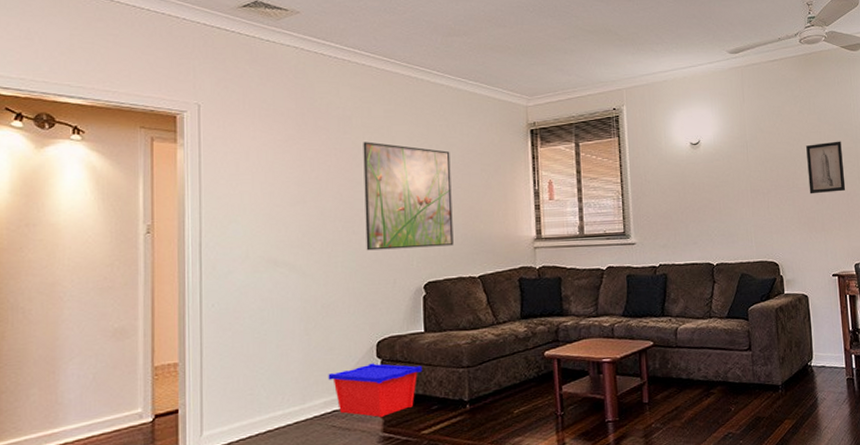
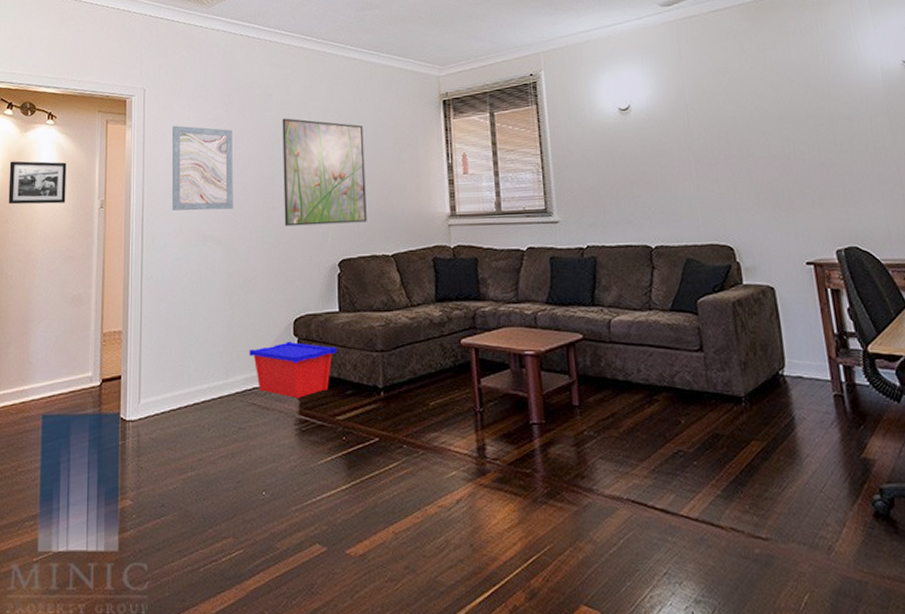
picture frame: none [21,180,101,230] -> present [8,161,67,205]
wall art: none [235,146,309,236] -> present [172,125,233,211]
wall art: present [806,141,846,194] -> none [762,100,819,165]

